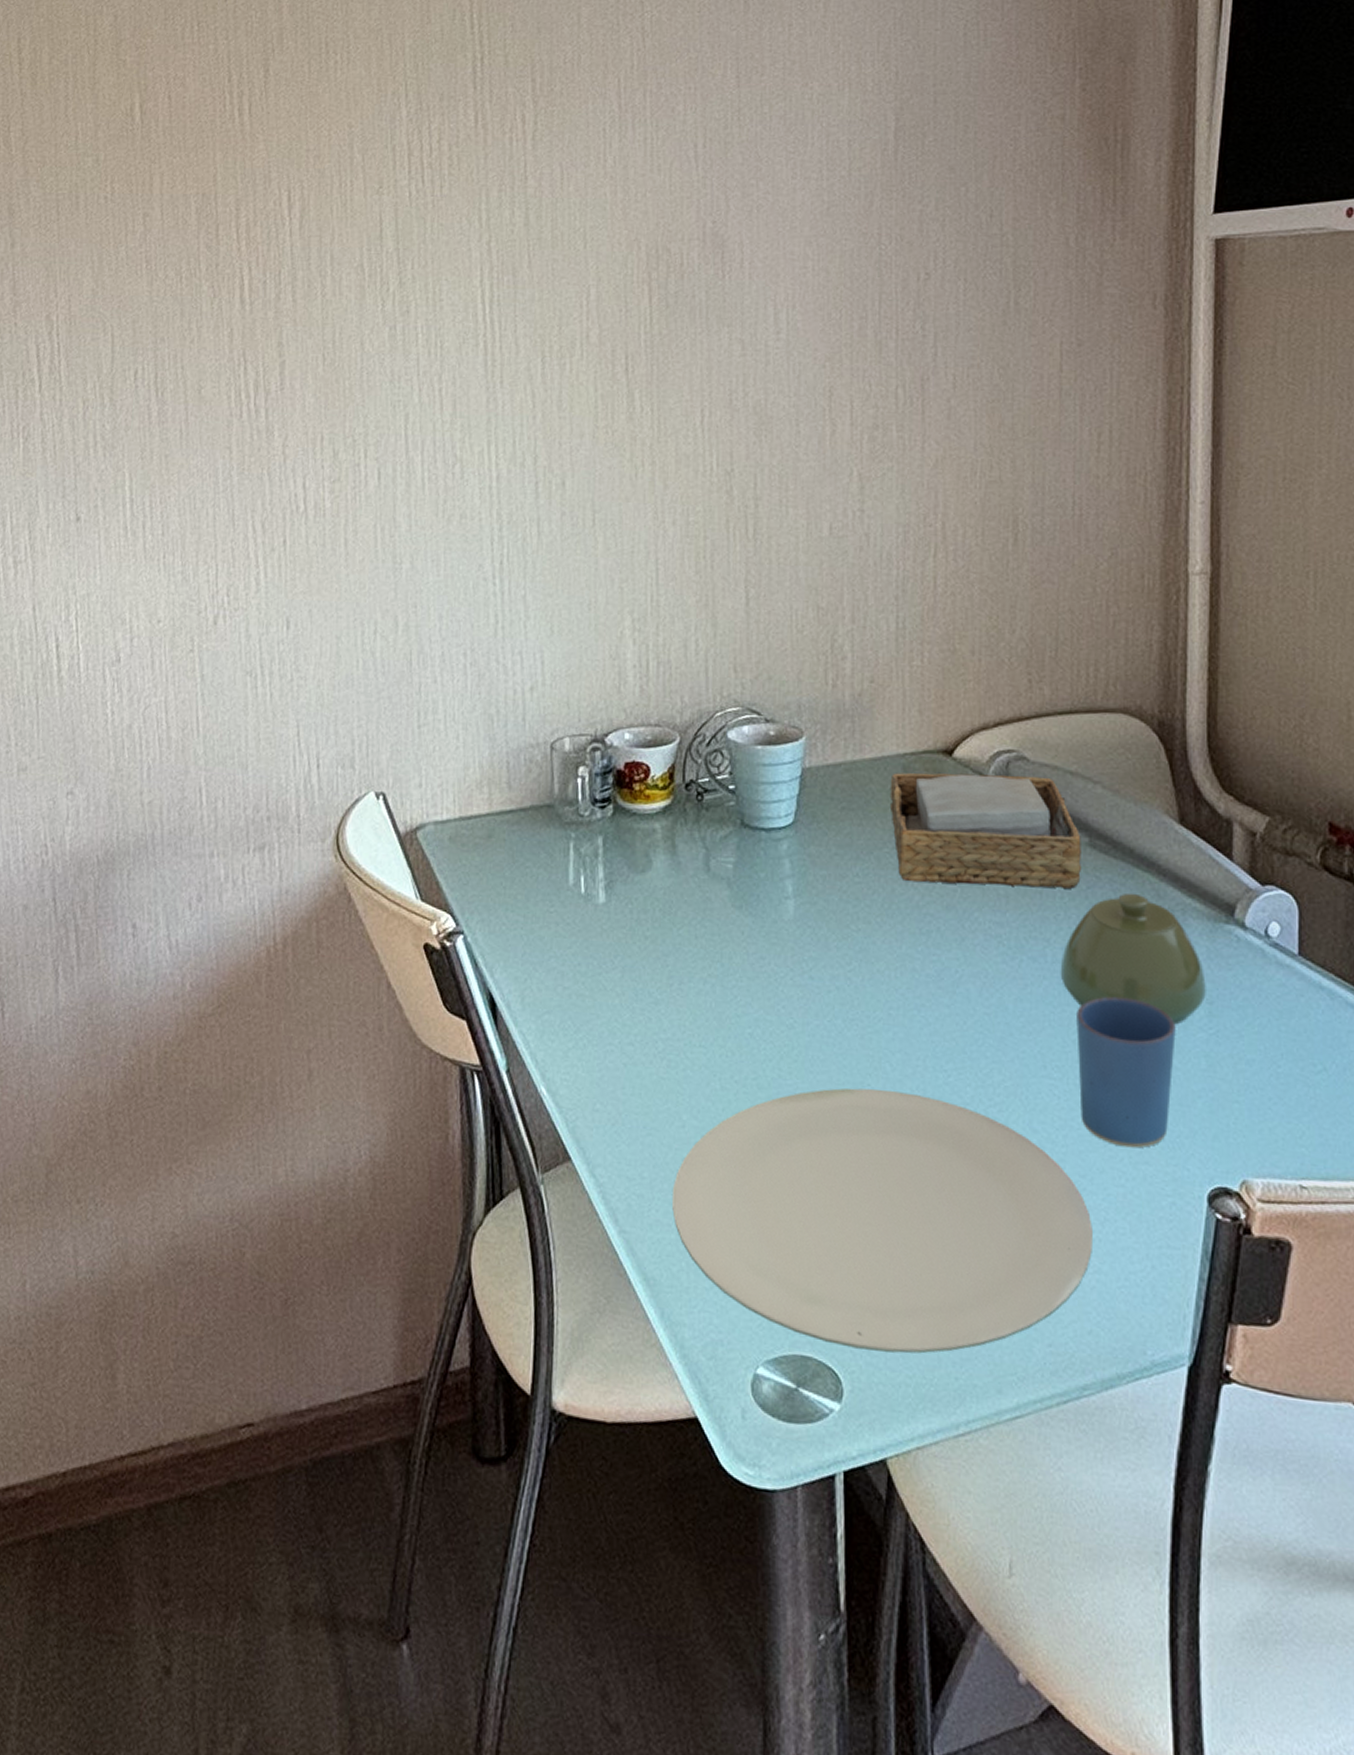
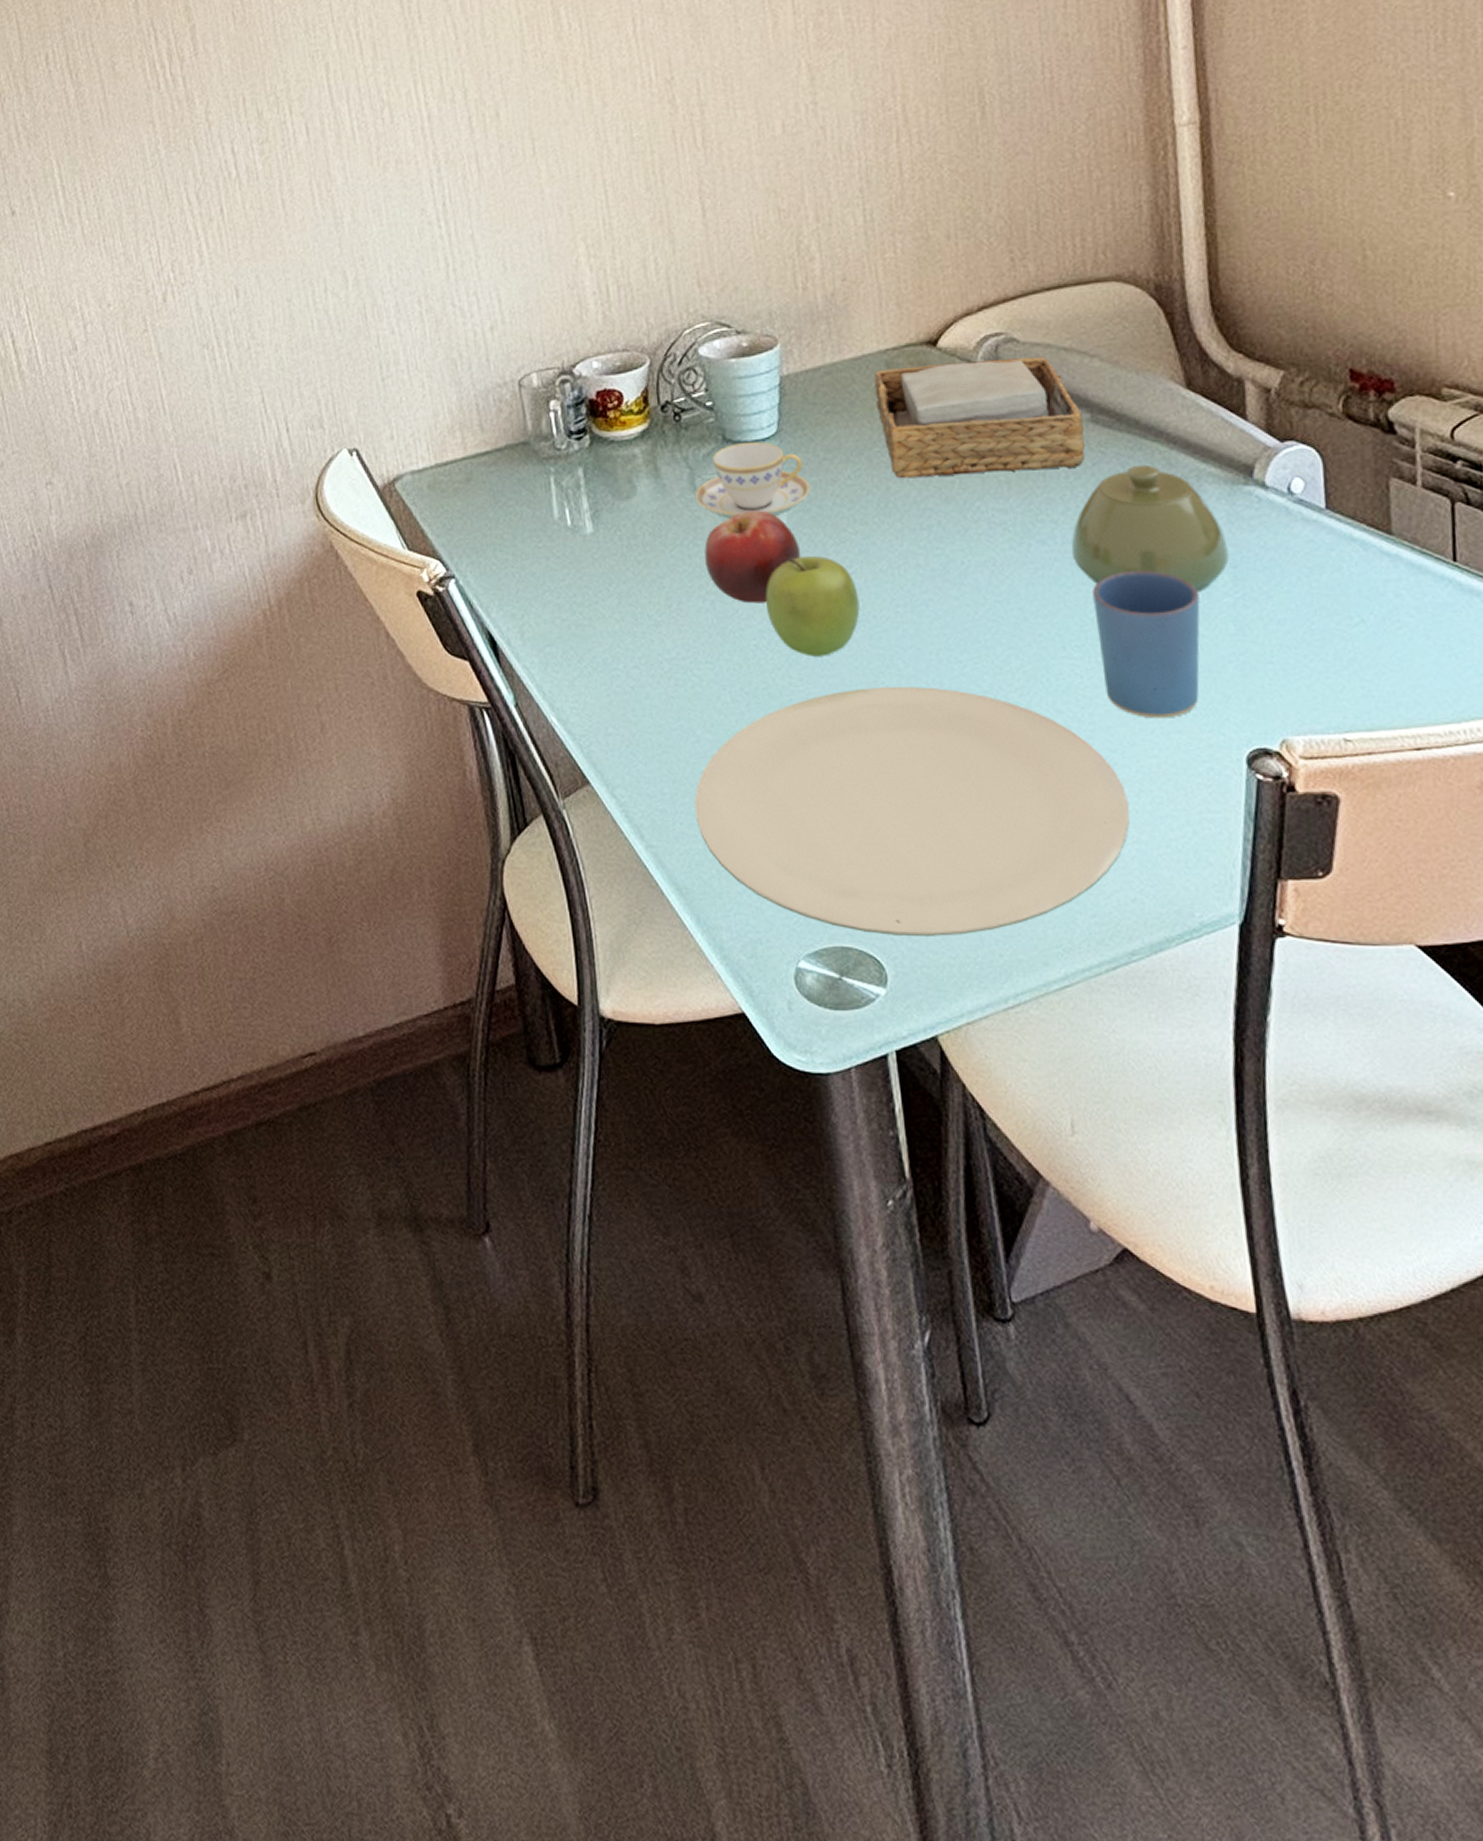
teacup: none [707,829,819,905] -> present [694,441,810,519]
fruit: none [711,897,804,992] -> present [704,510,801,604]
fruit: none [765,948,855,1052] -> present [765,556,860,657]

